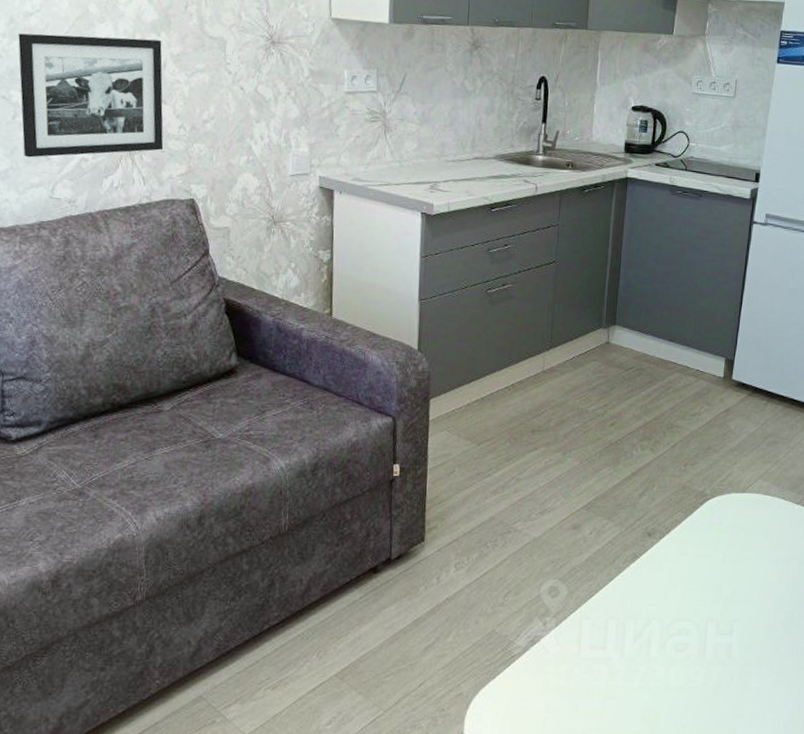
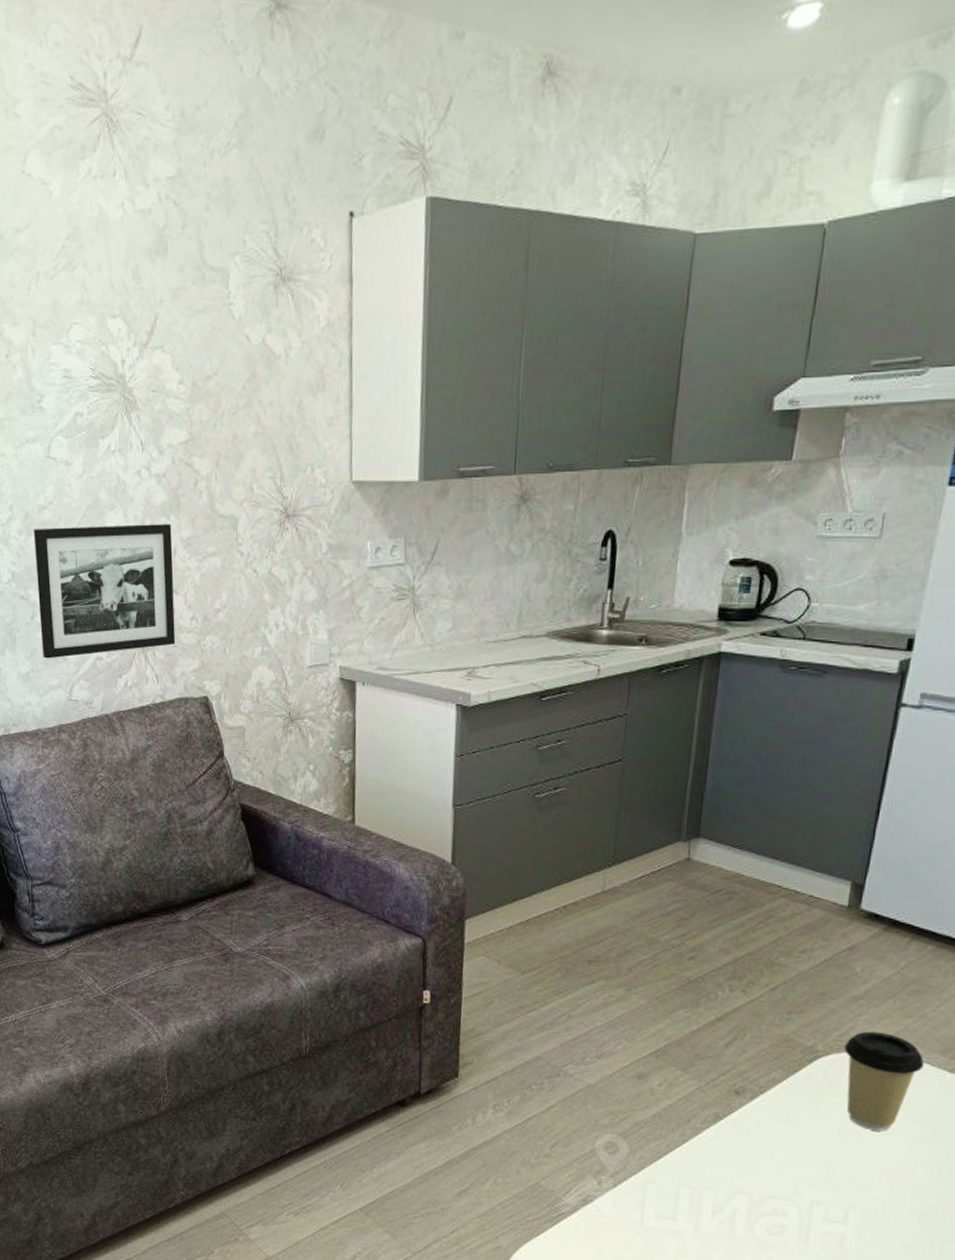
coffee cup: none [725,476,780,556] -> present [843,1031,925,1132]

